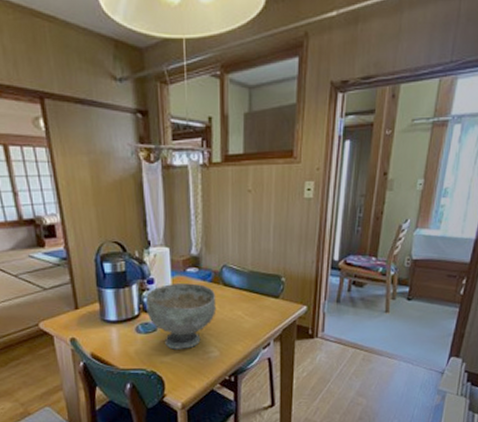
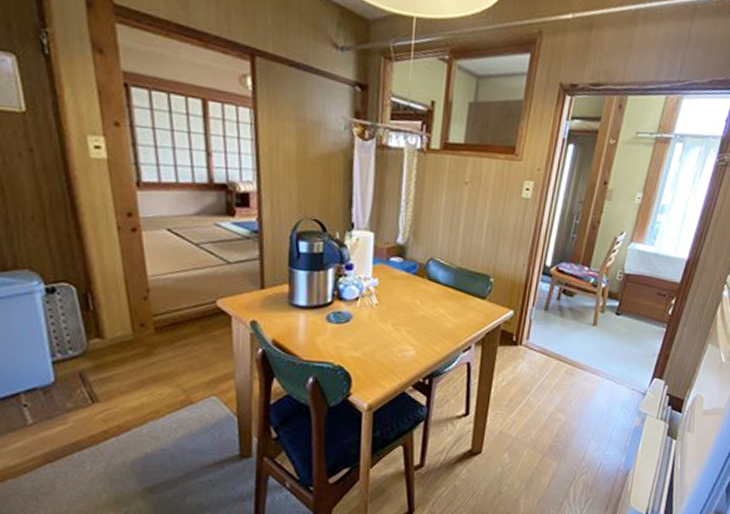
decorative bowl: present [146,283,217,350] -> none [341,272,419,345]

